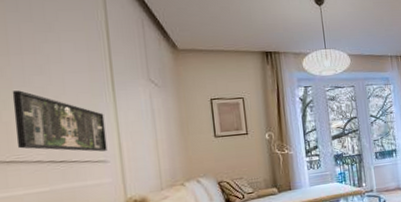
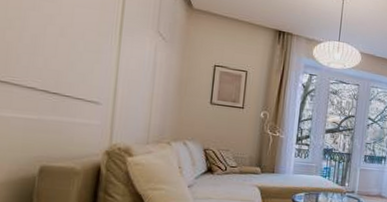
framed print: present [12,90,108,152] -> none [14,12,106,93]

